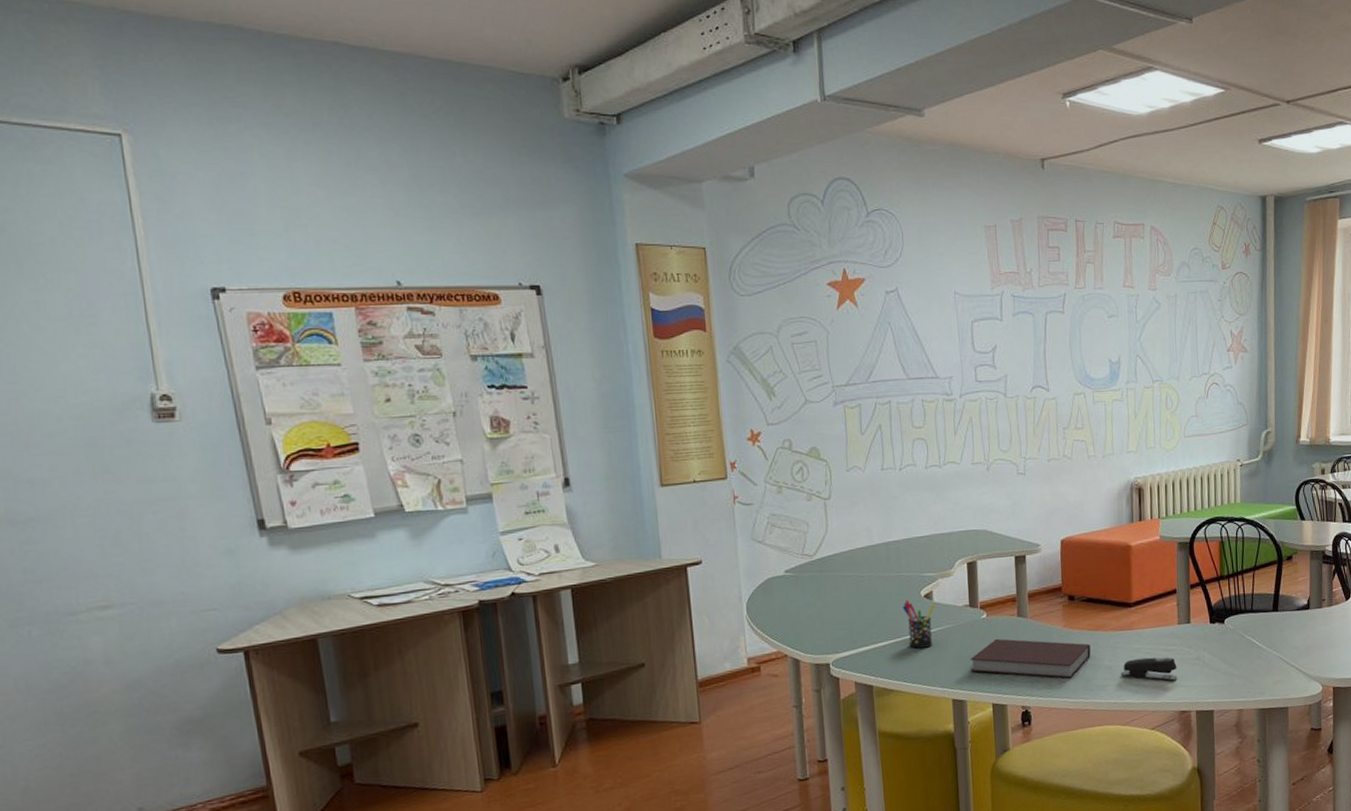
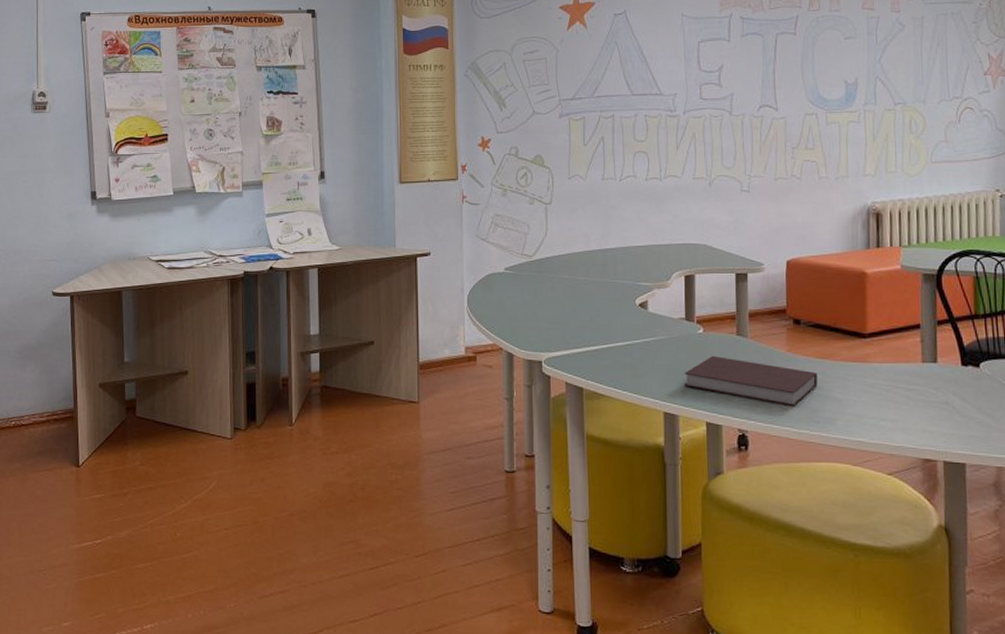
pen holder: present [902,599,936,649] -> none [616,306,651,356]
stapler: present [1121,657,1178,681] -> none [852,394,921,424]

